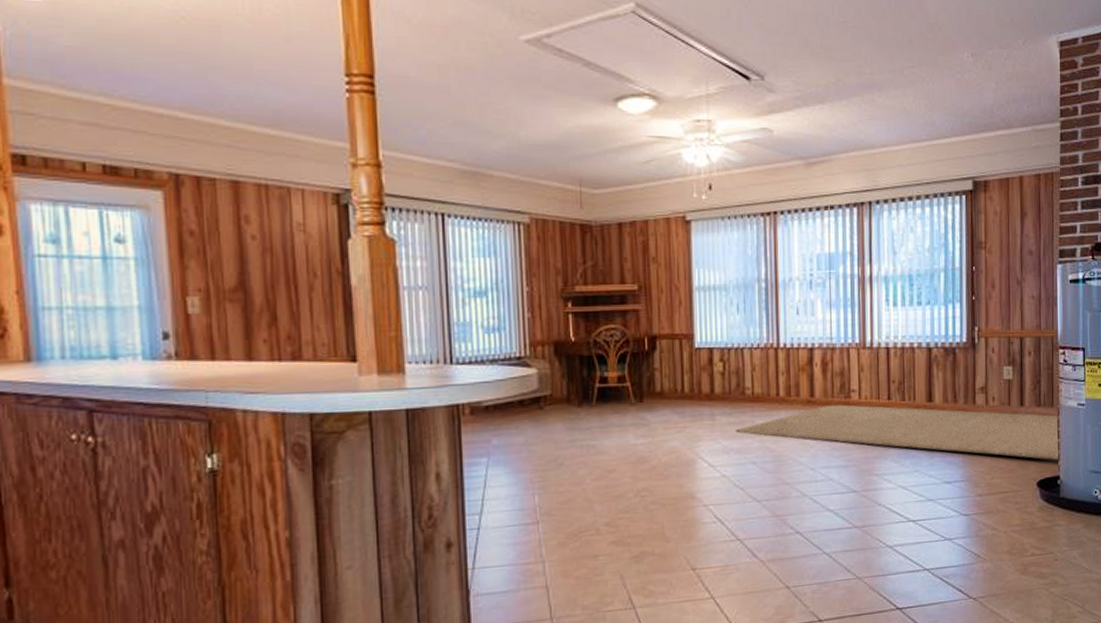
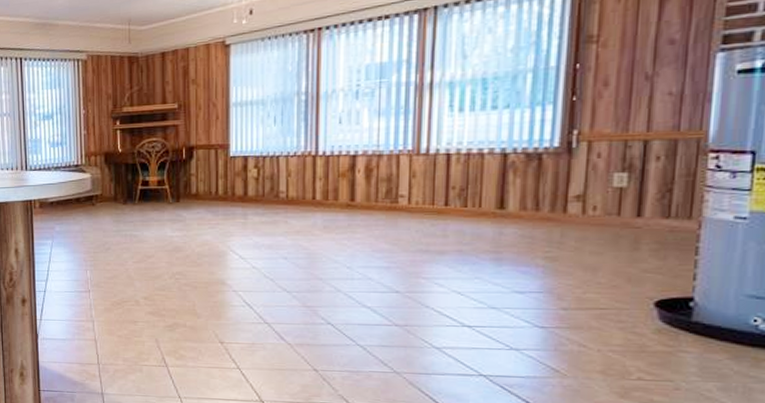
rug: present [735,404,1060,461] -> none [267,209,697,281]

